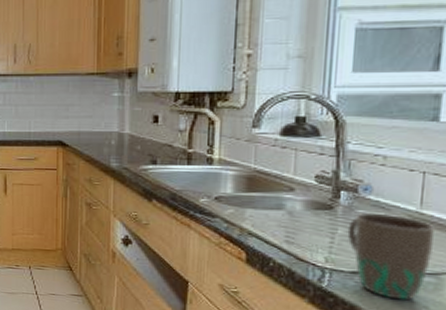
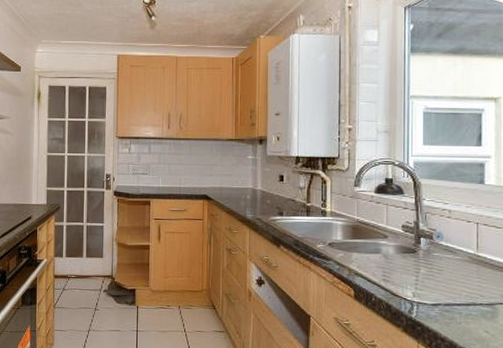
mug: present [347,212,436,301] -> none [427,255,489,327]

